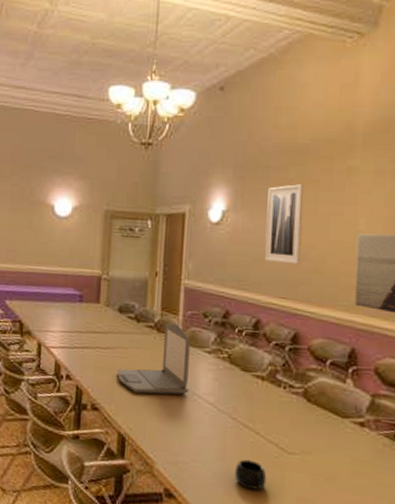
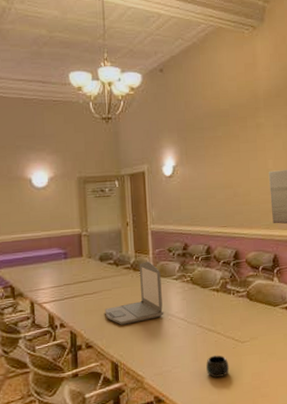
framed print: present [264,184,304,265] -> none [205,140,234,201]

